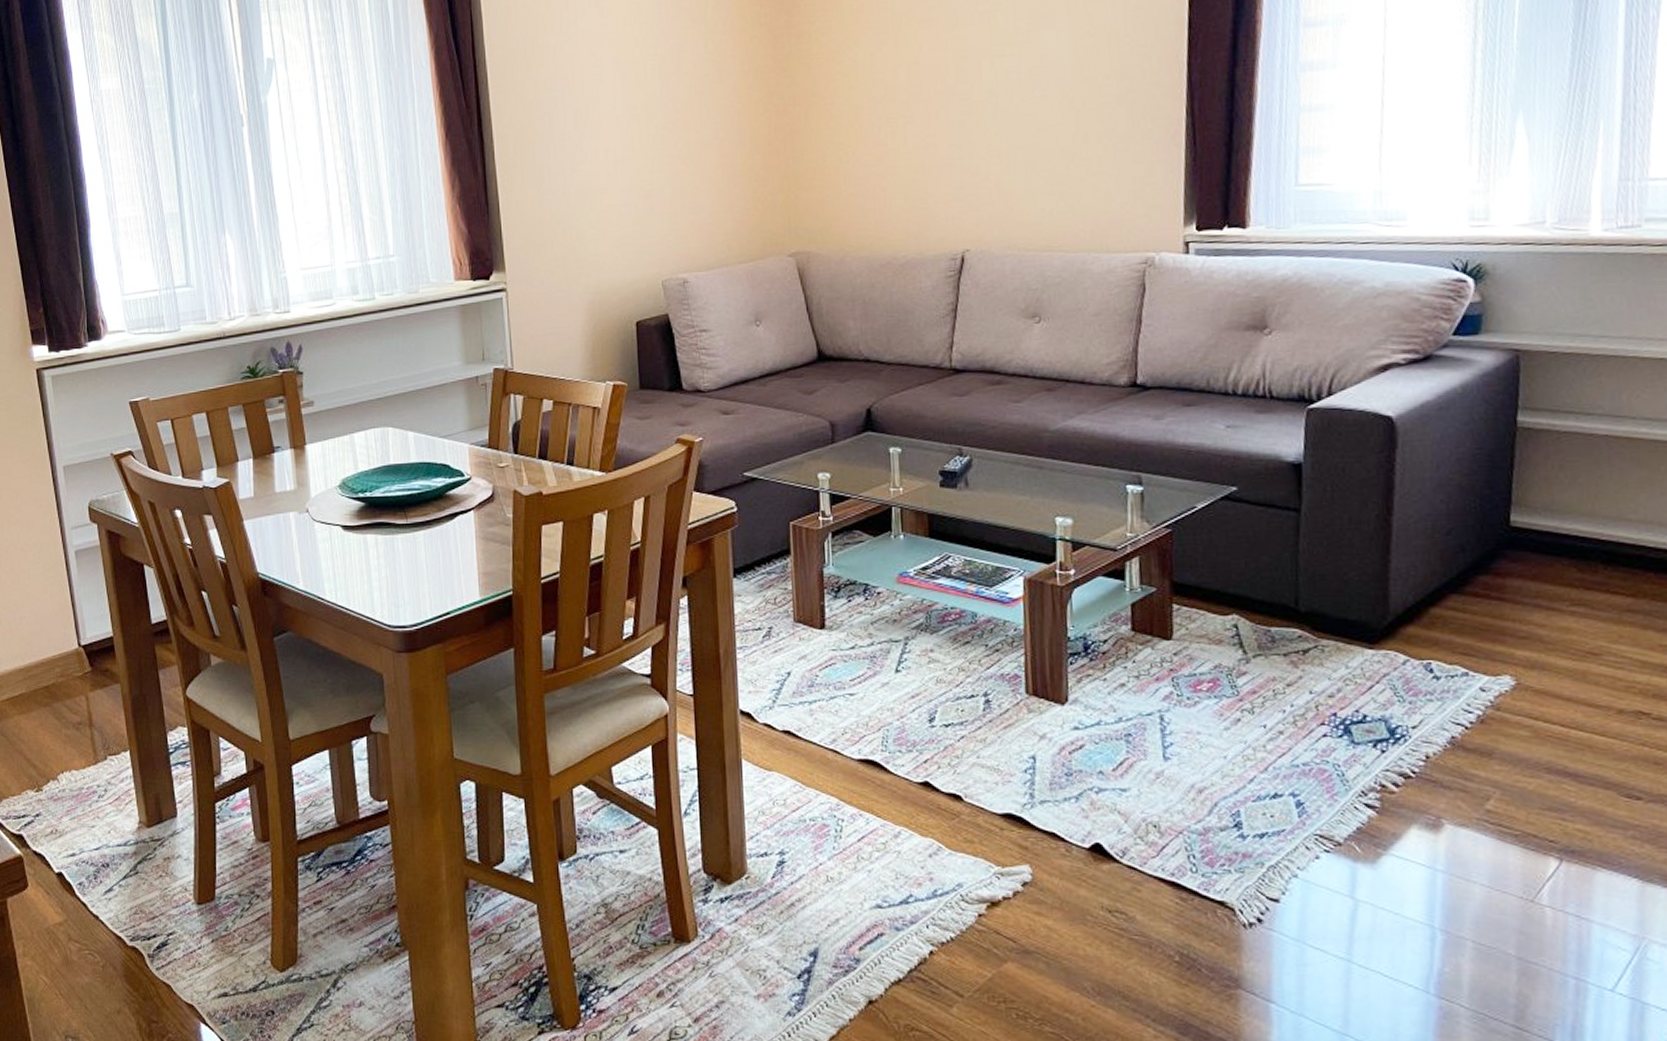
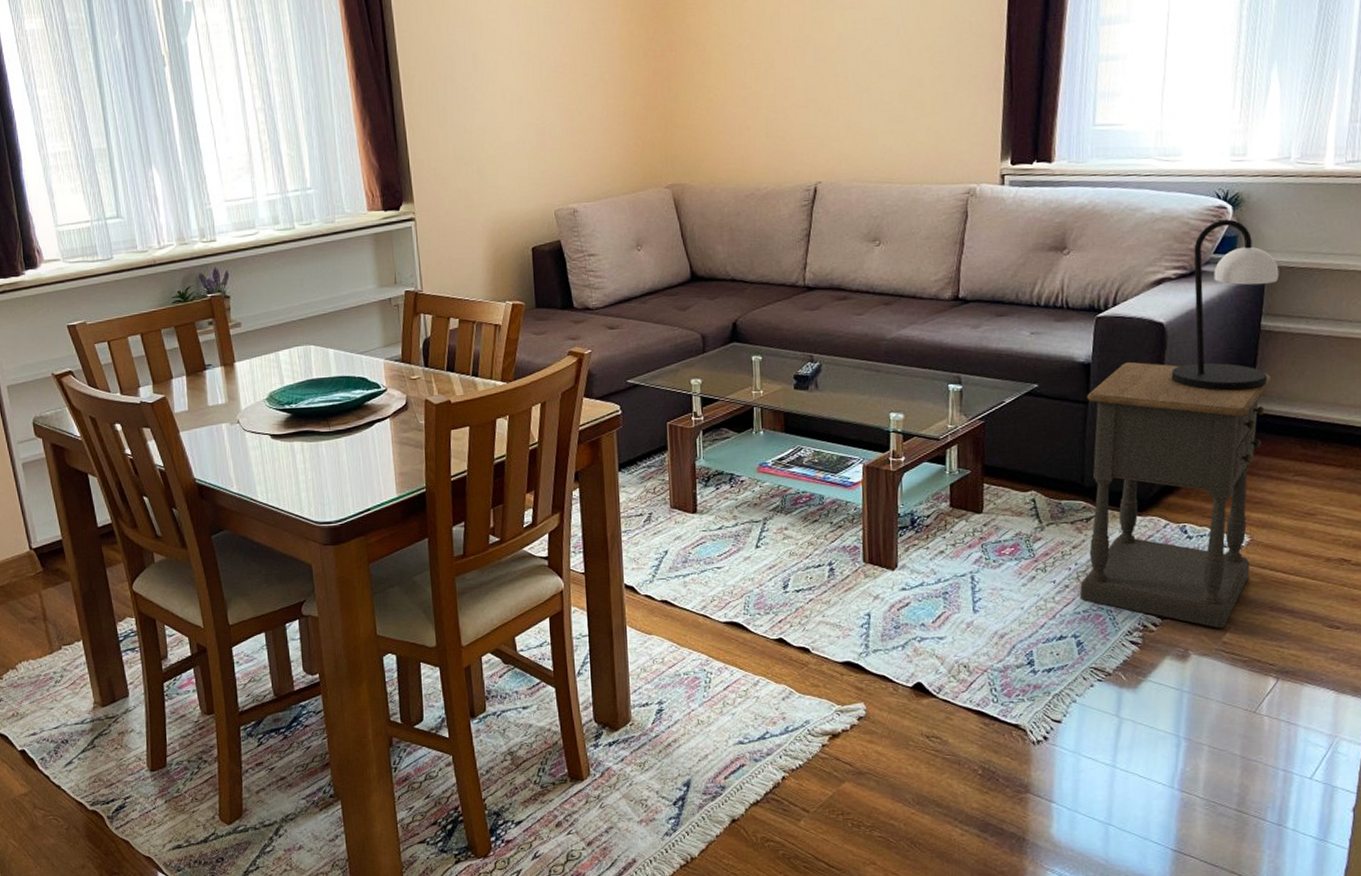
nightstand: none [1297,462,1535,792] -> present [1079,361,1272,628]
table lamp: none [1404,294,1538,500] -> present [1171,219,1279,391]

